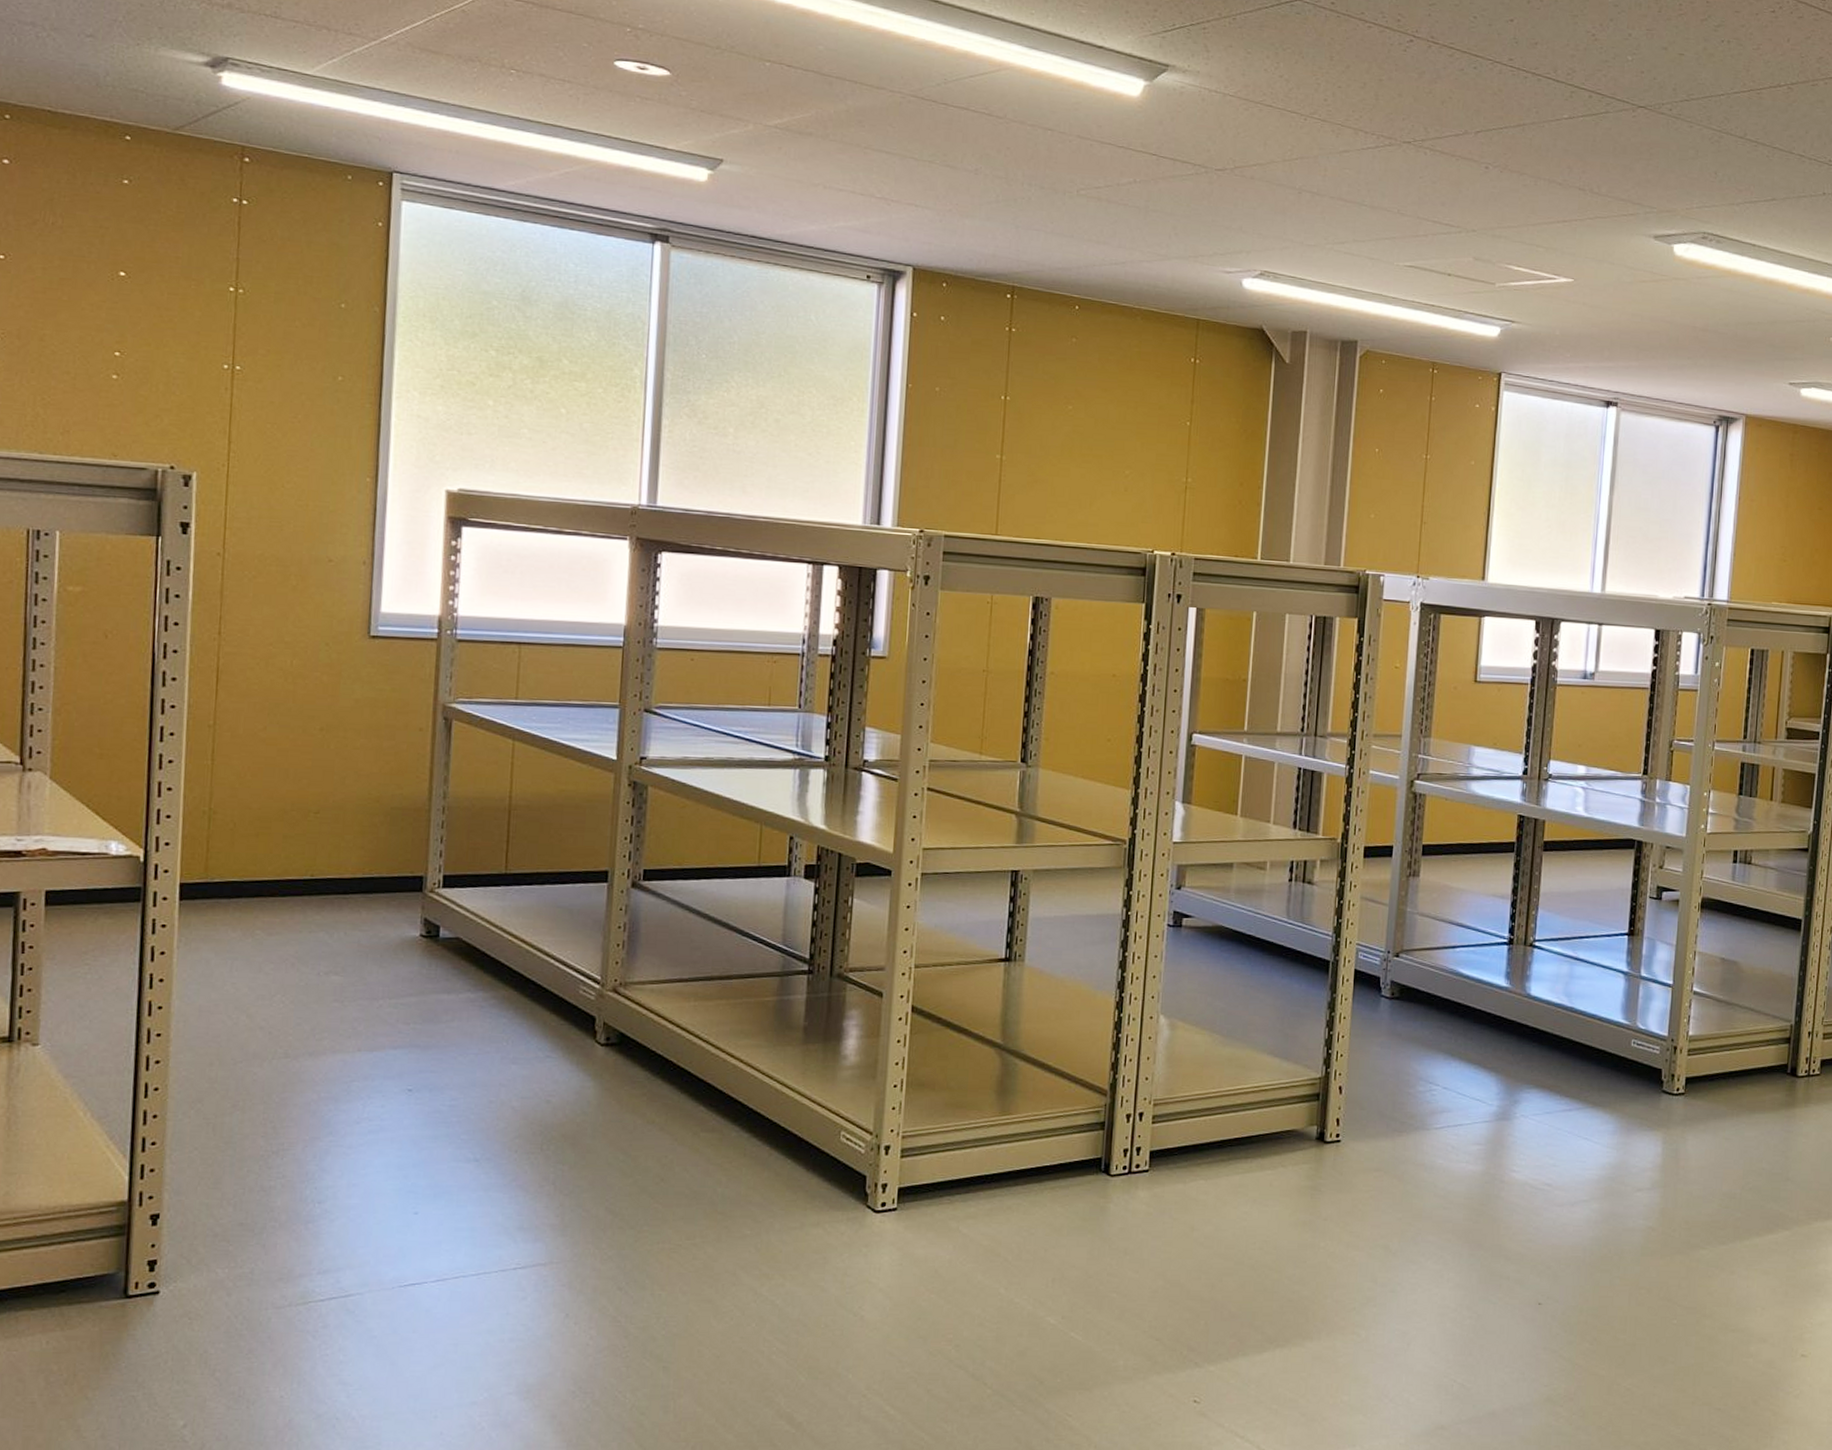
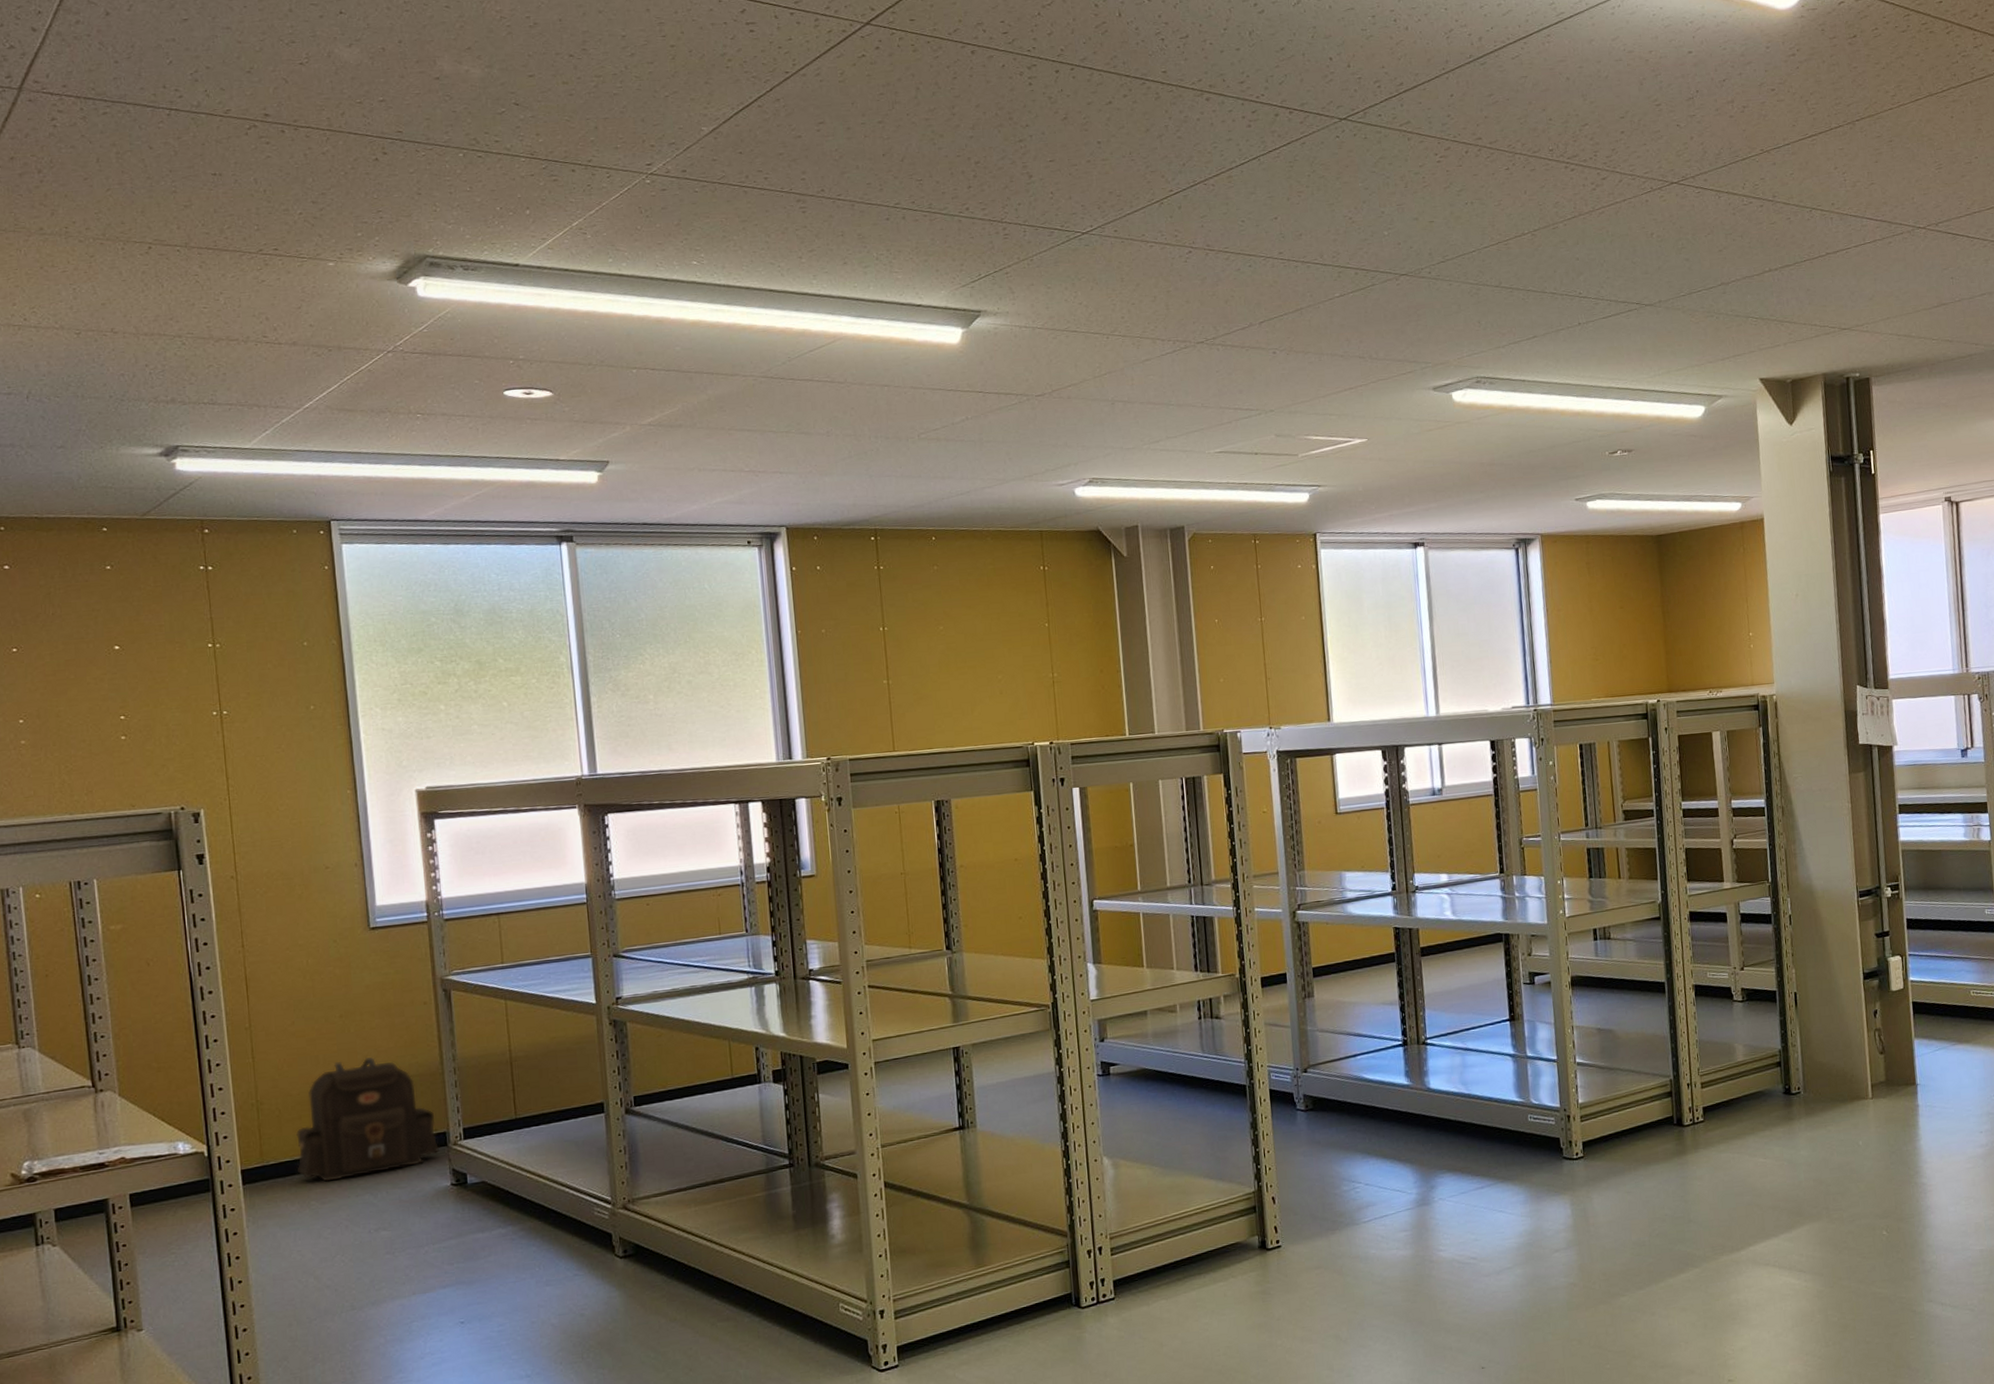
backpack: none [246,780,414,911] -> present [296,1057,440,1182]

